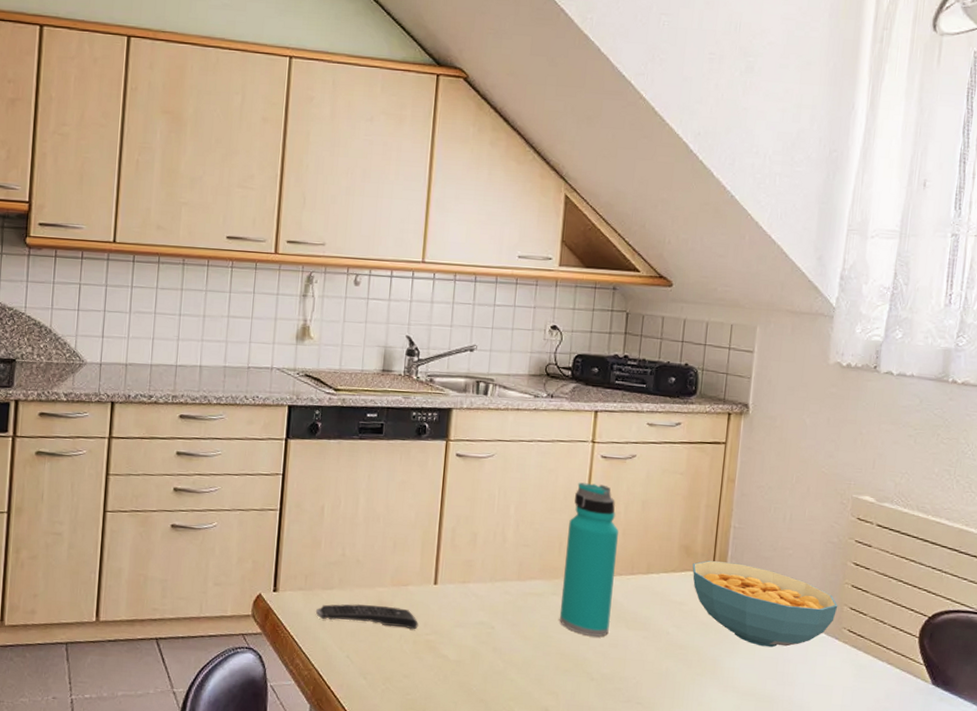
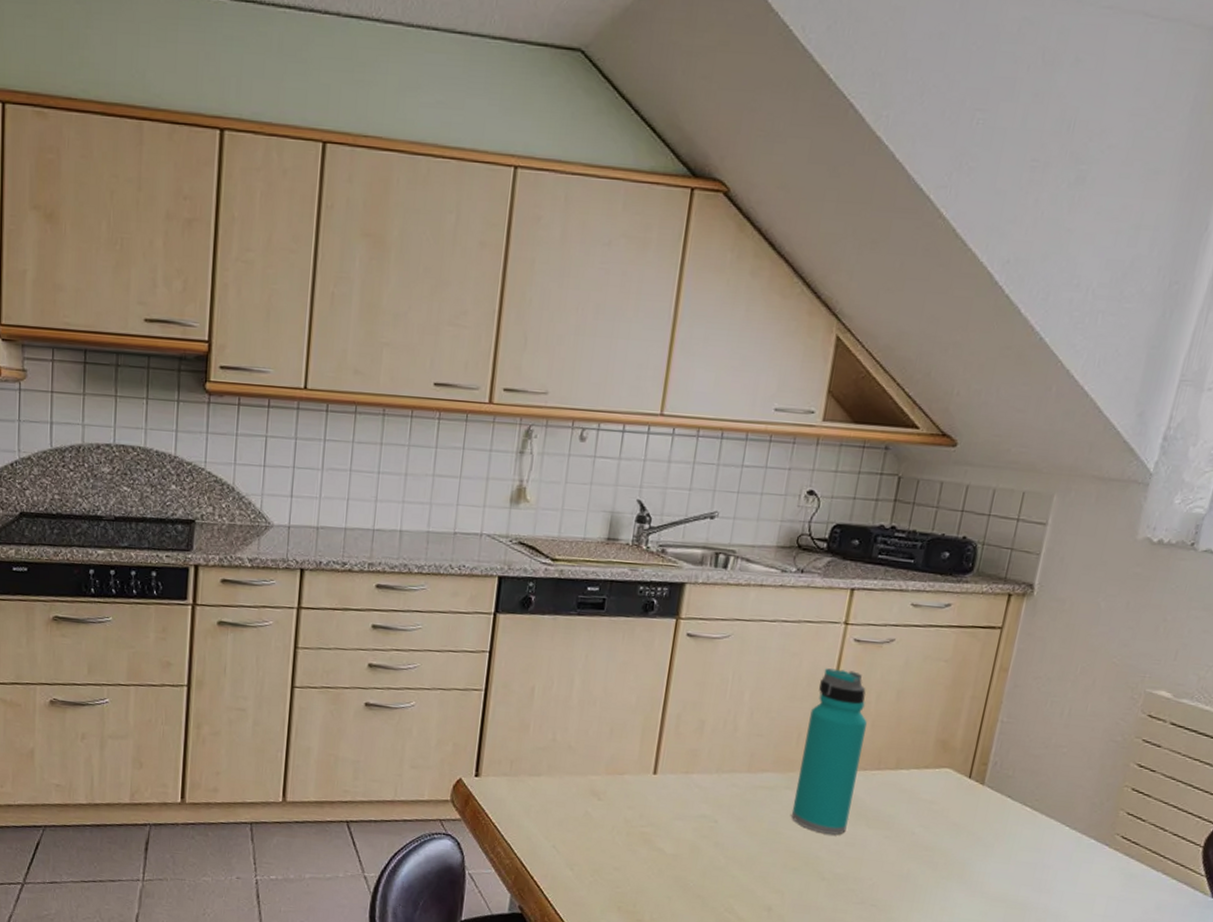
remote control: present [316,603,418,630] -> none [521,791,633,821]
cereal bowl: present [692,561,838,648] -> none [947,757,1114,852]

